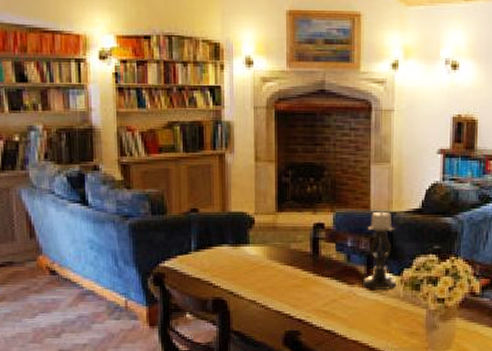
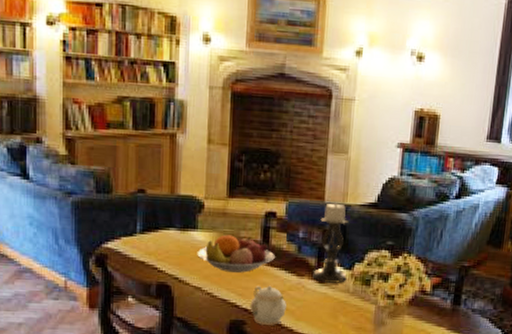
fruit bowl: none [250,248,325,284] -> present [197,235,275,273]
teapot: none [304,295,339,334] -> present [250,285,286,325]

